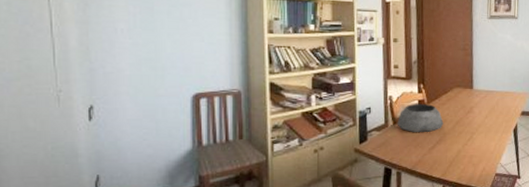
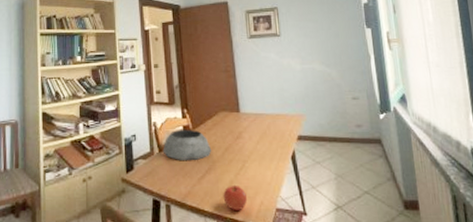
apple: none [450,154,472,176] -> present [223,184,248,210]

